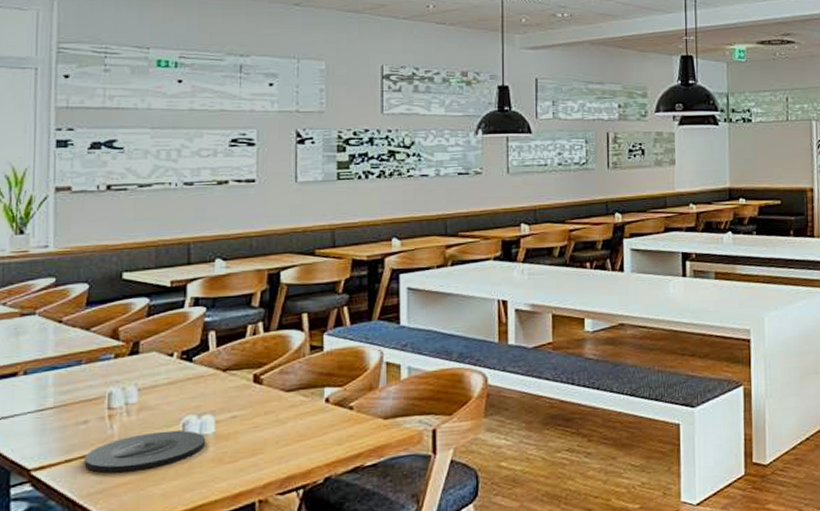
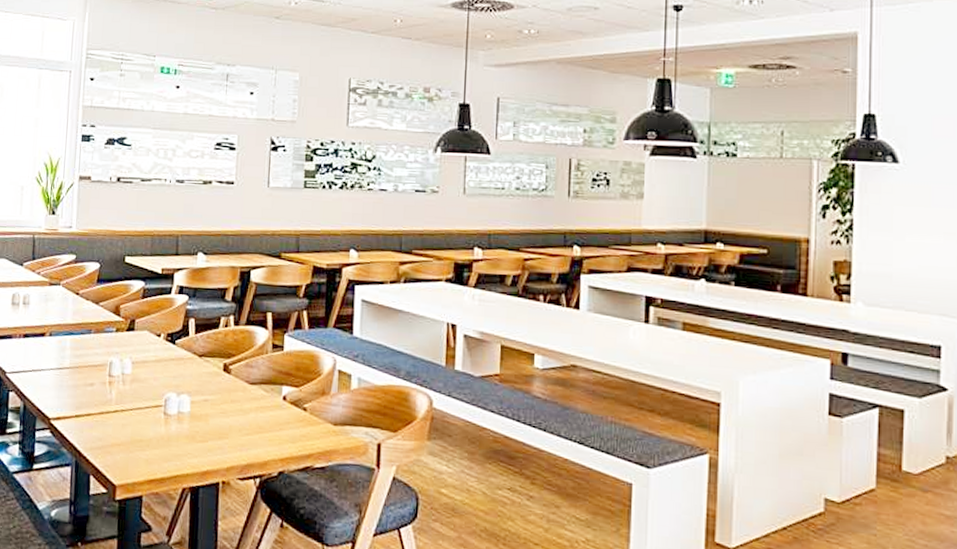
plate: present [84,430,206,473] -> none [89,402,183,435]

